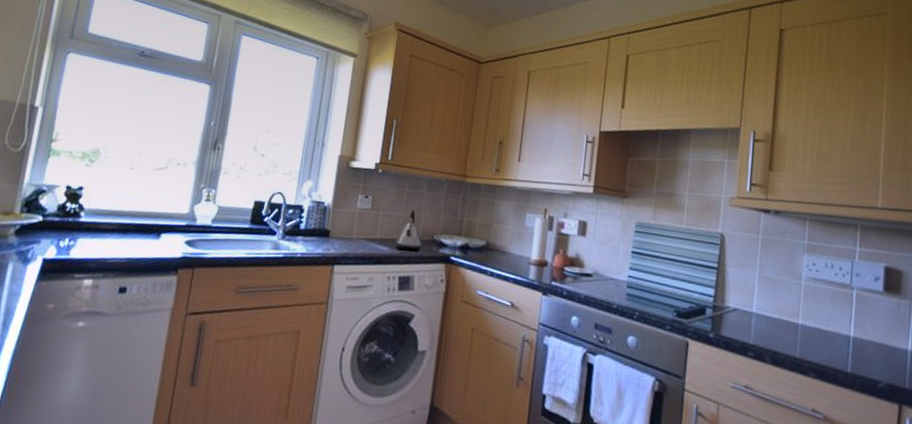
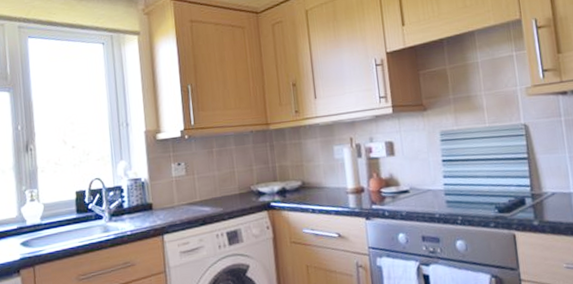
kettle: present [395,210,423,253] -> none [215,166,242,209]

